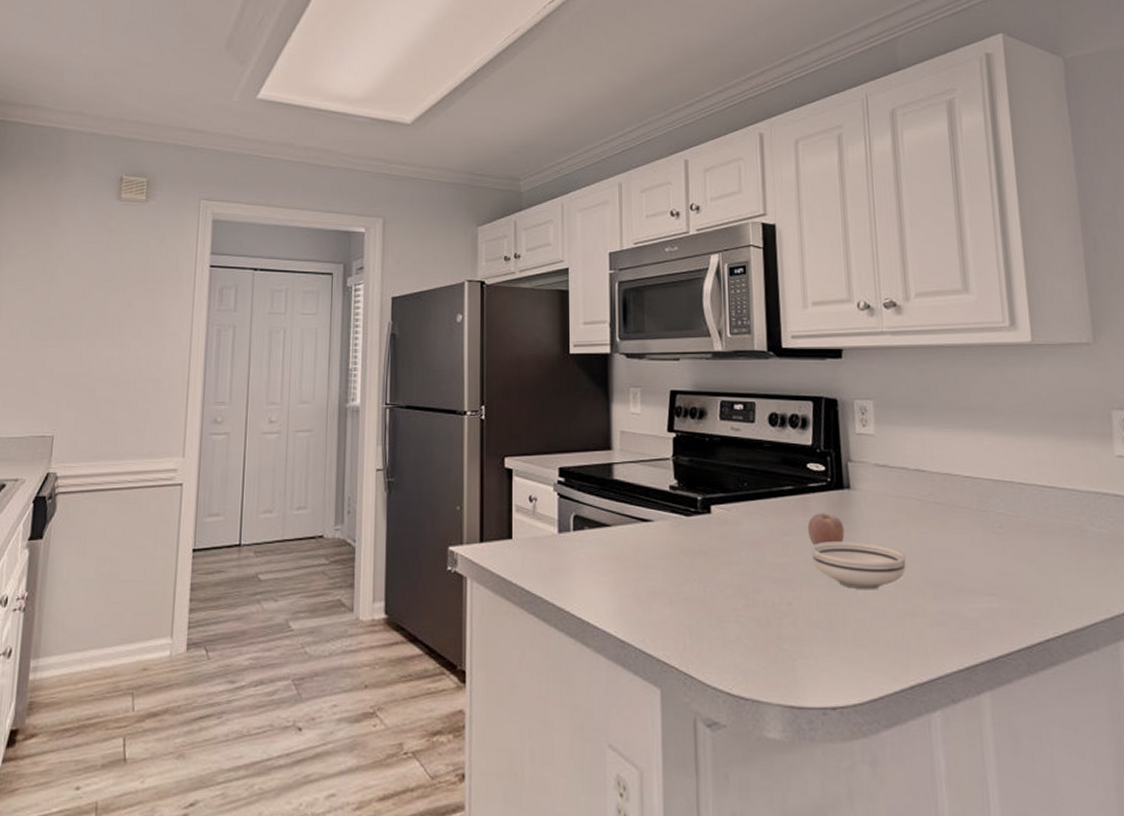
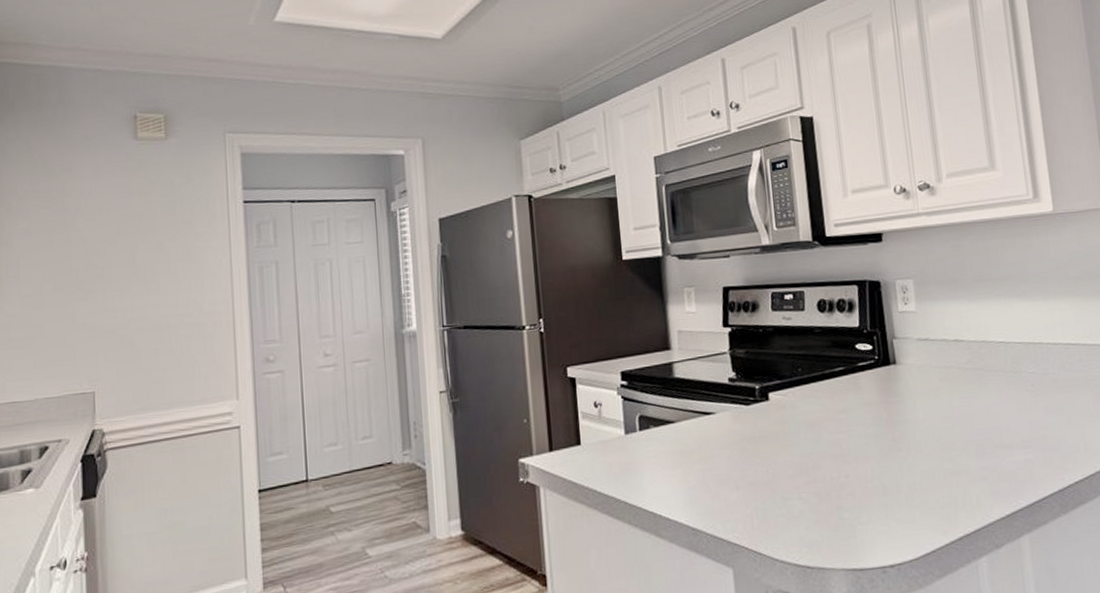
fruit: present [807,513,845,546] -> none [859,389,894,420]
bowl: present [811,542,907,590] -> none [863,412,950,456]

